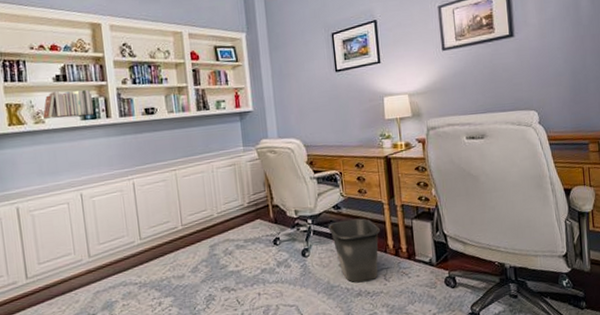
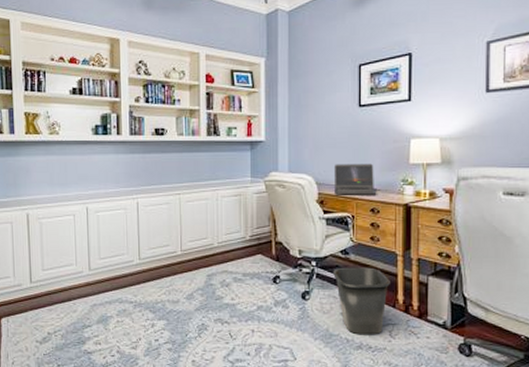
books: present [43,90,94,119] -> none [58,103,105,131]
laptop computer: none [318,122,360,155] -> present [333,163,377,196]

